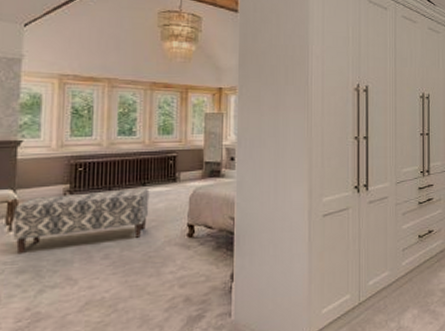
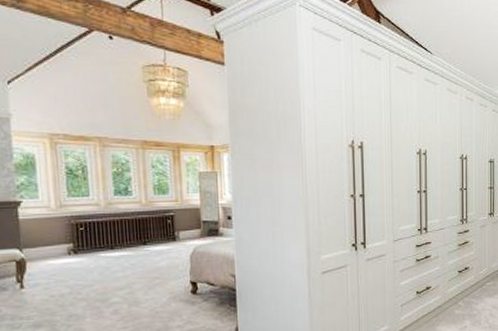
bench: present [13,188,150,255] -> none [23,247,152,310]

